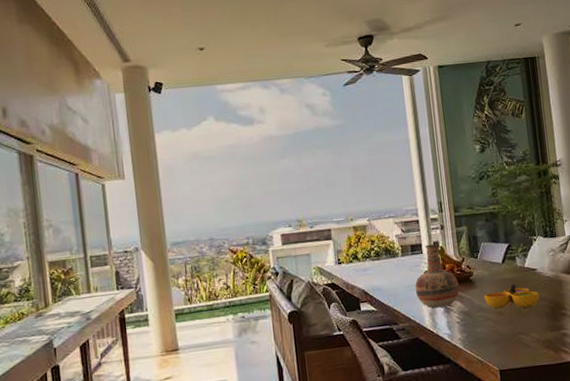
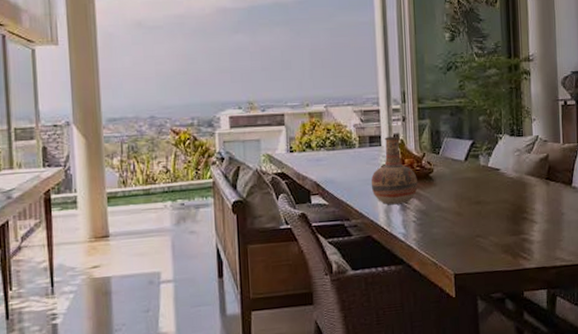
decorative bowl: present [484,284,539,309] -> none [444,183,501,210]

